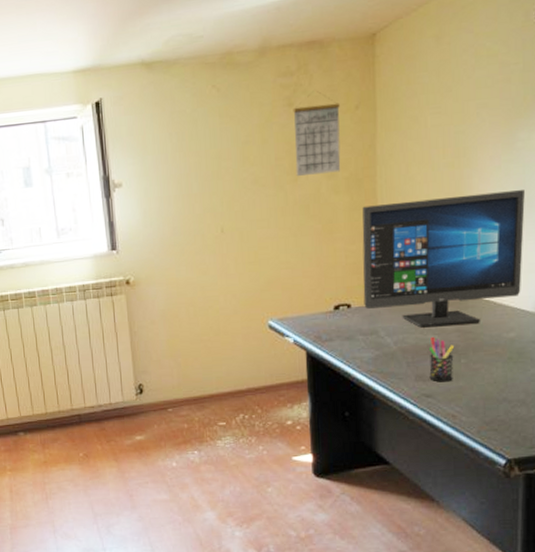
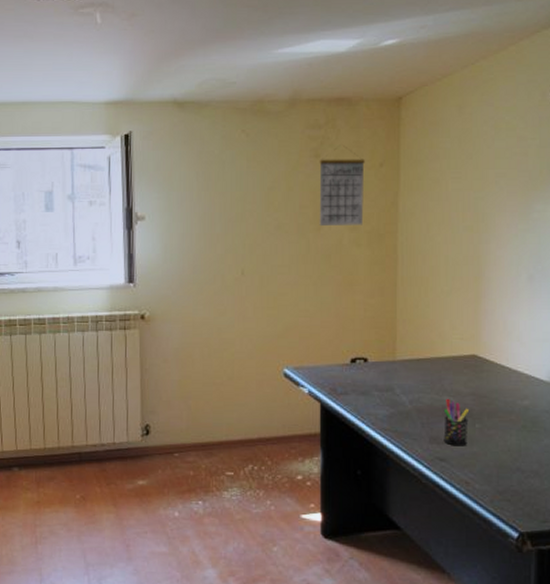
computer monitor: present [362,189,525,328] -> none [380,258,540,389]

